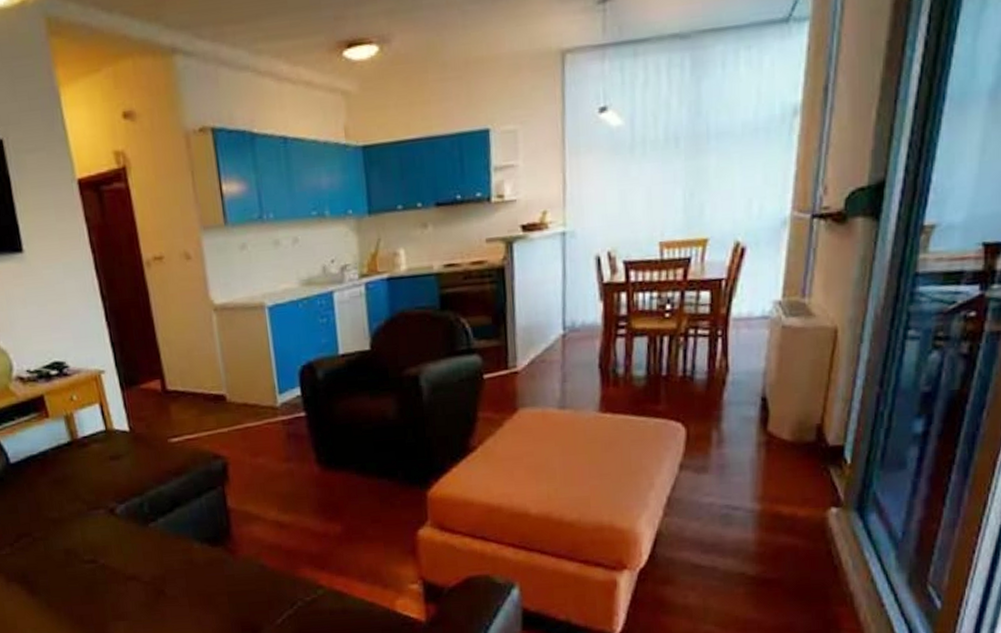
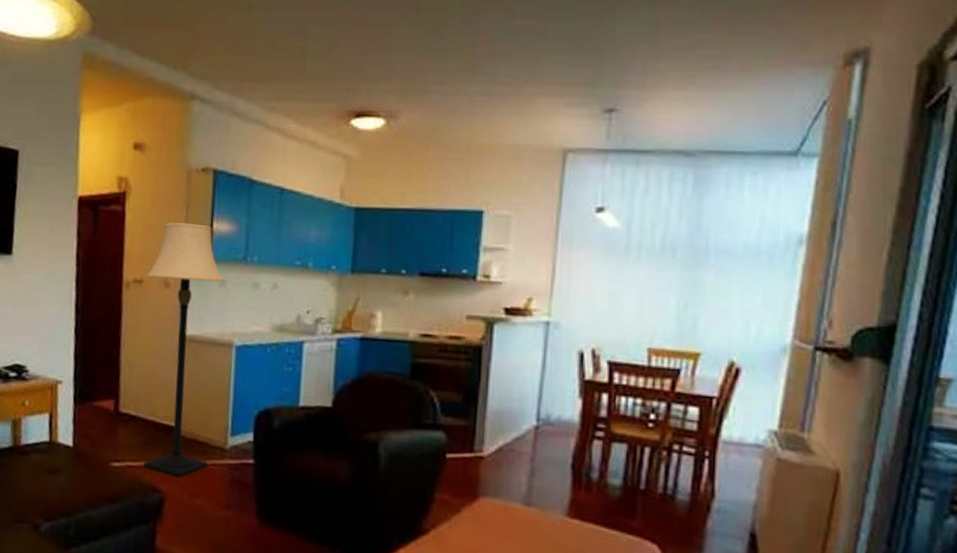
lamp: none [164,189,263,441] -> present [143,222,225,477]

